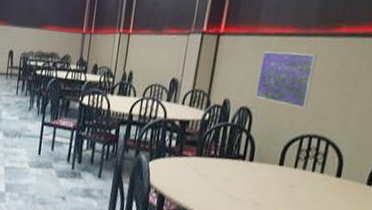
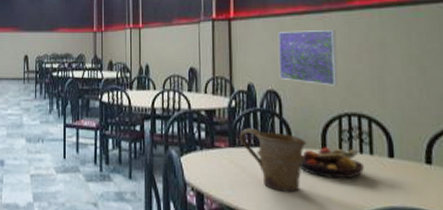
pitcher: none [206,140,268,201] -> present [239,128,308,192]
fruit bowl: none [255,163,314,193] -> present [299,147,365,179]

